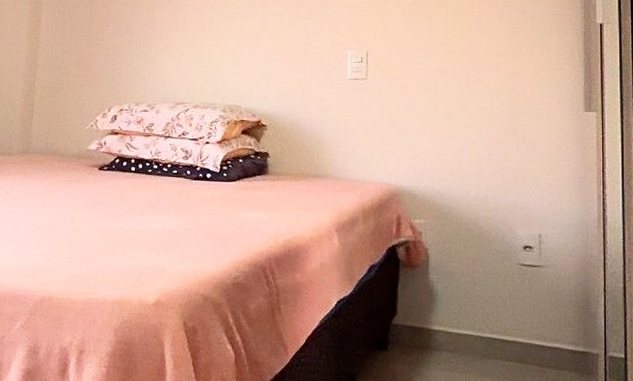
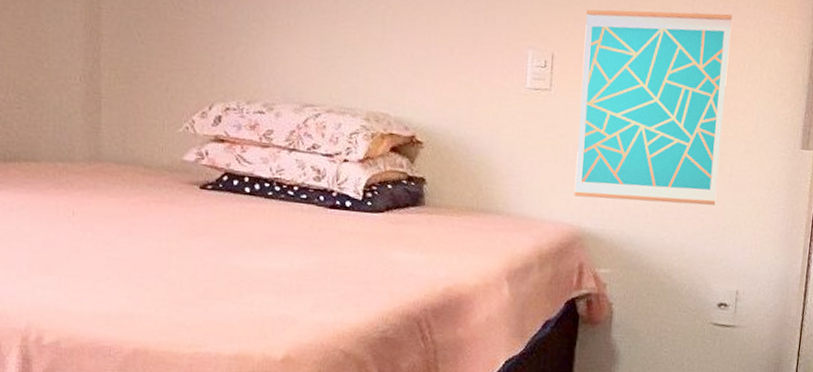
wall art: none [390,10,513,163] -> present [574,9,733,206]

